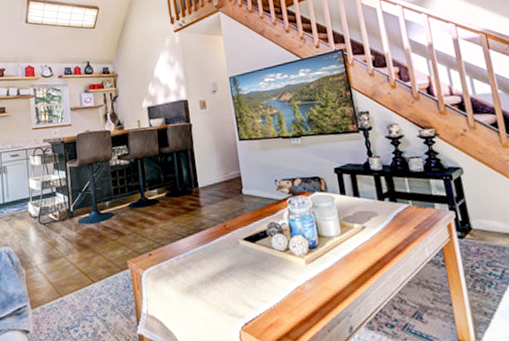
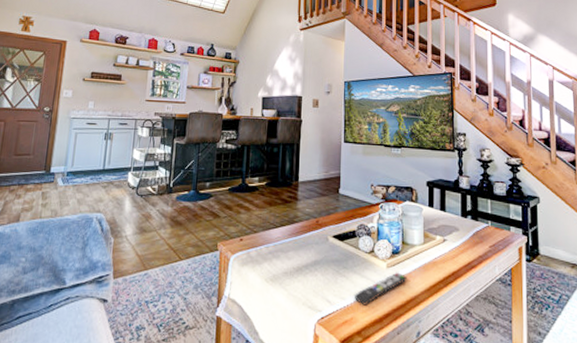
remote control: none [275,267,330,306] -> present [353,272,407,306]

